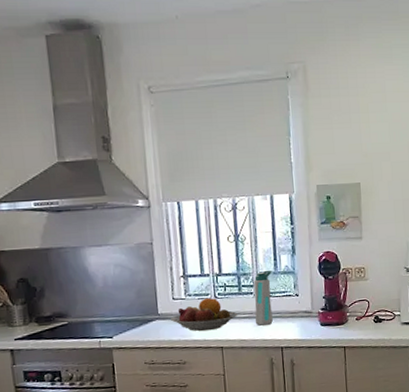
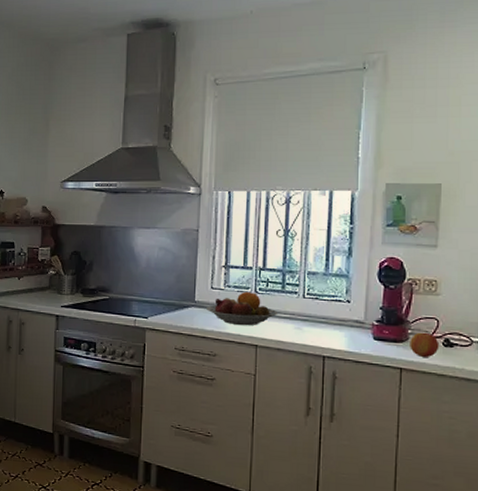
water bottle: present [254,270,273,326] -> none [296,270,322,329]
apple: none [349,313,372,334] -> present [410,332,440,357]

